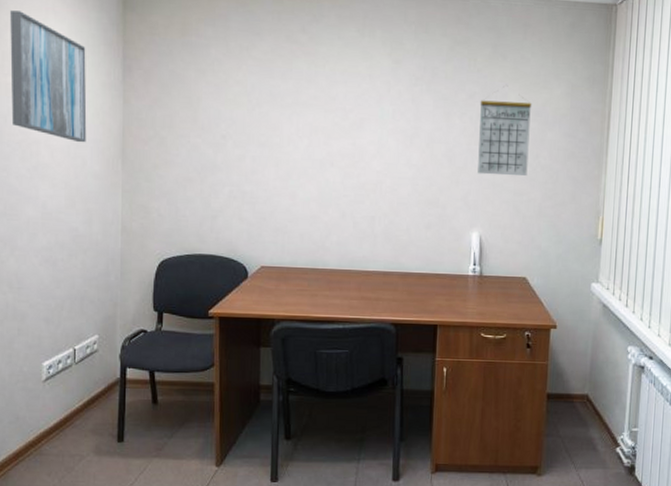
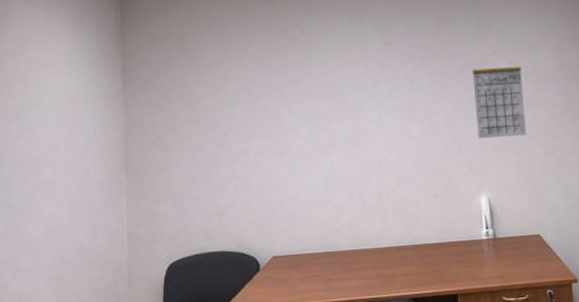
wall art: present [10,10,87,143] -> none [11,38,89,156]

